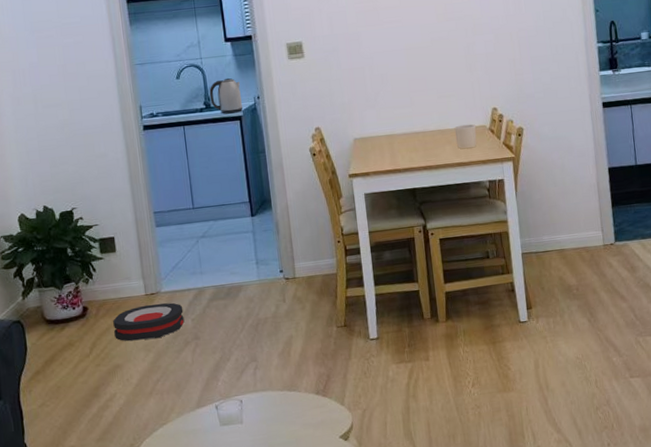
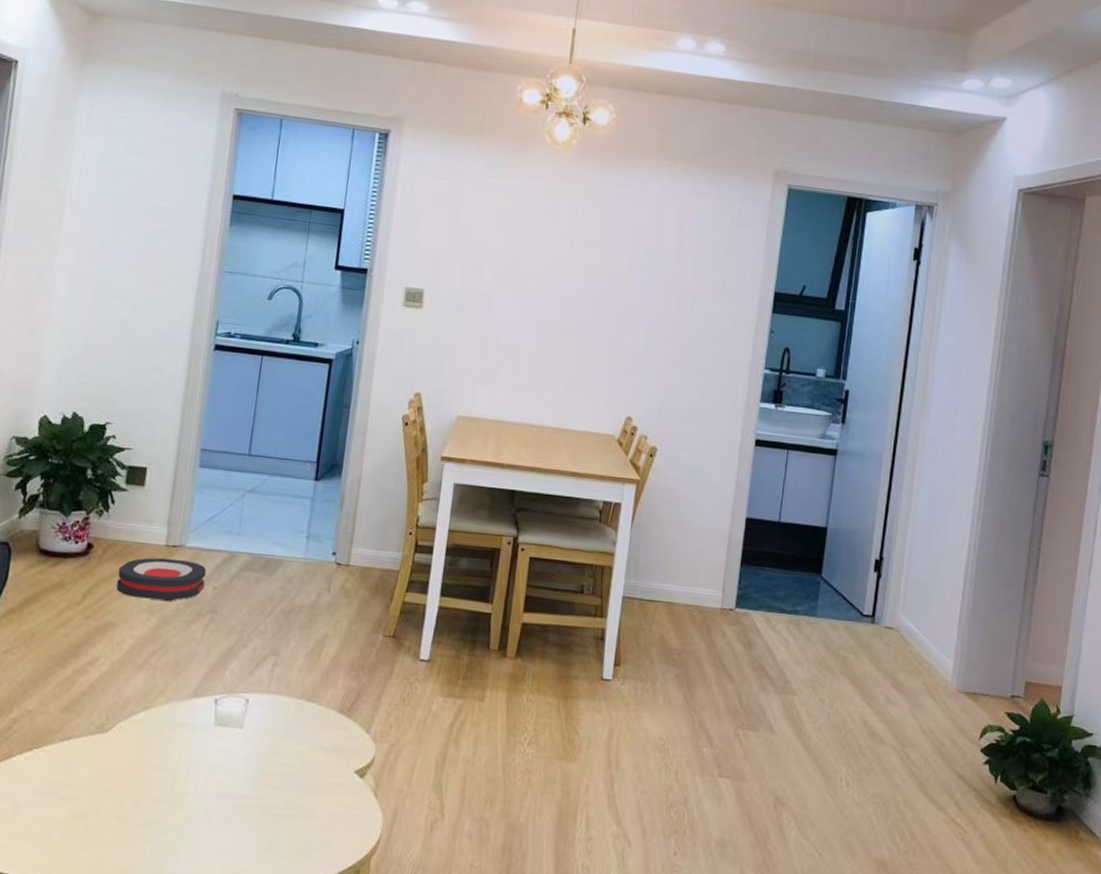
kettle: present [209,77,243,114] -> none [300,311,341,355]
mug: present [454,124,477,149] -> none [575,428,603,459]

